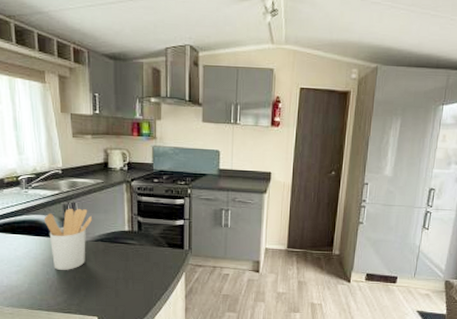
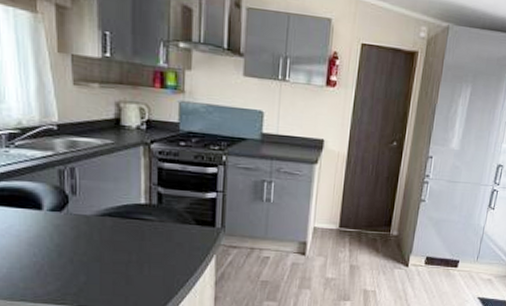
utensil holder: present [43,208,93,270] -> none [30,174,99,251]

